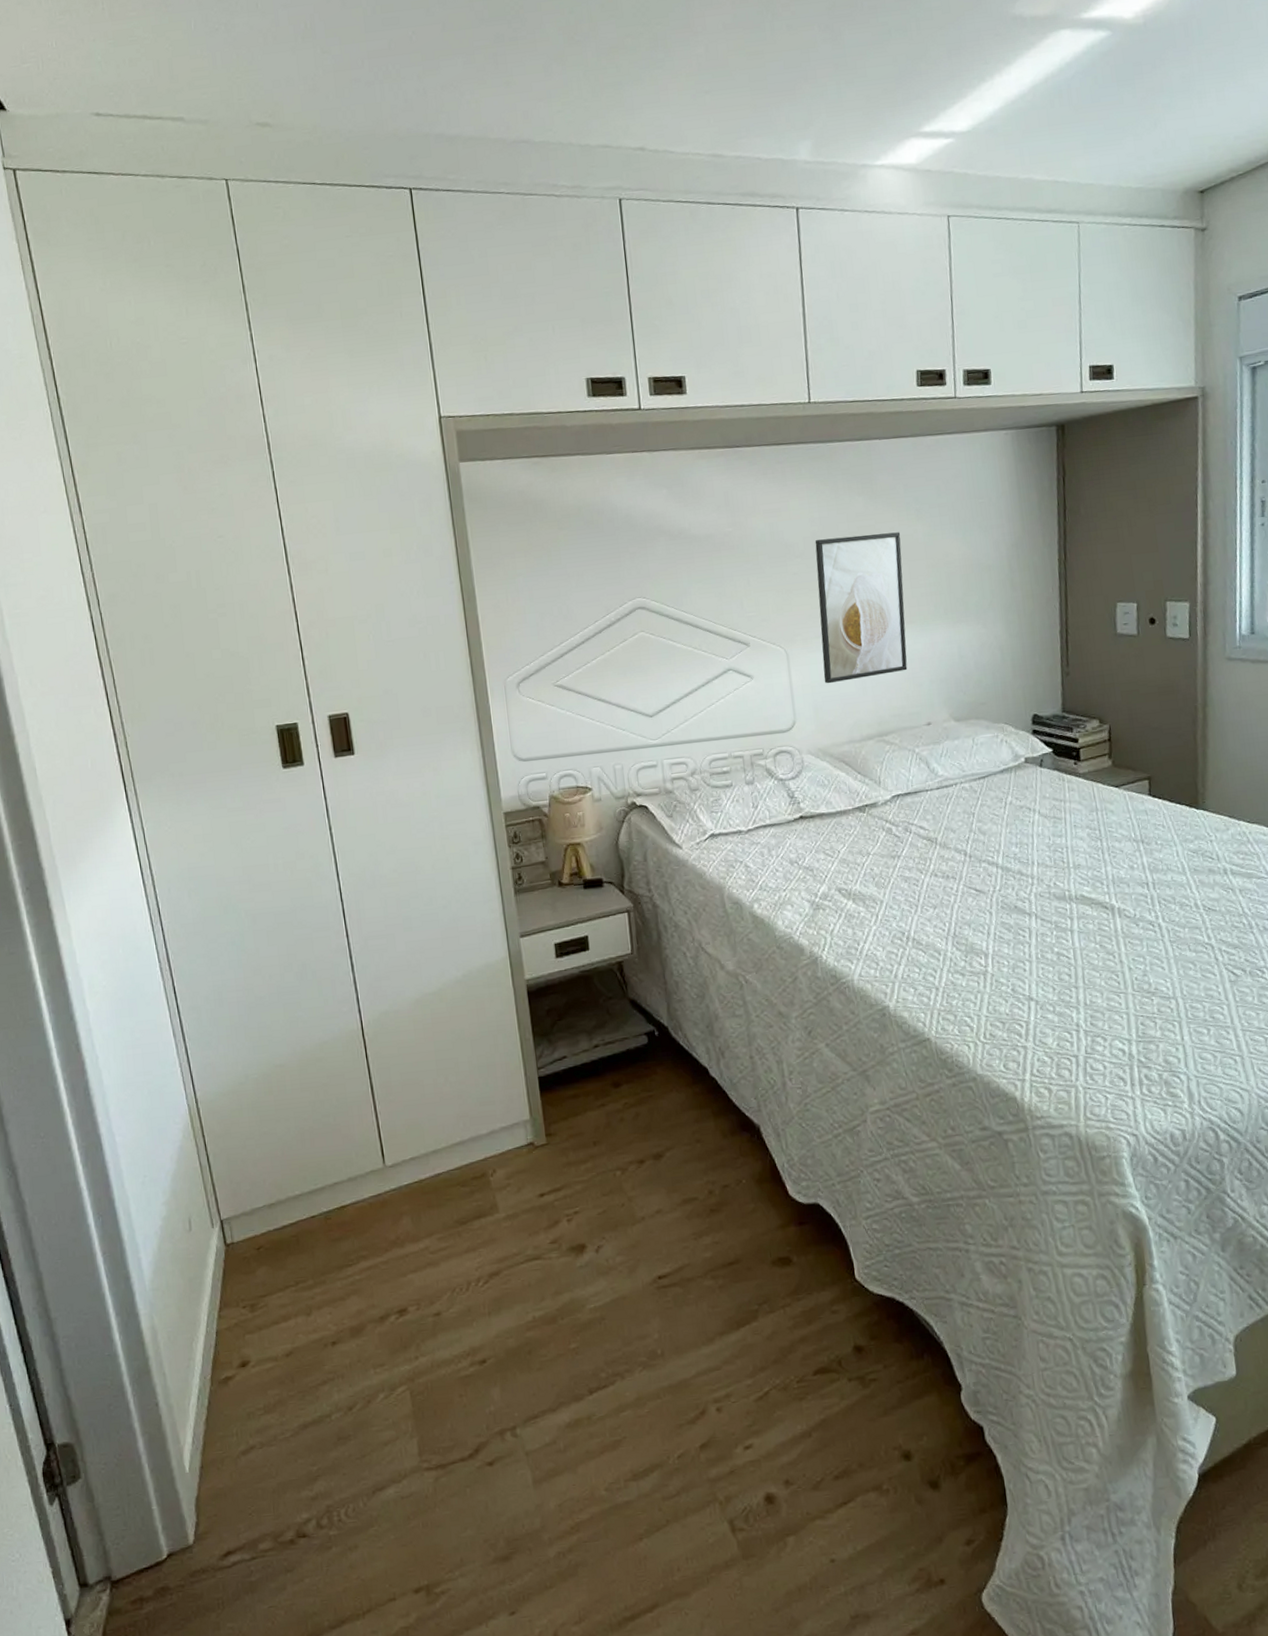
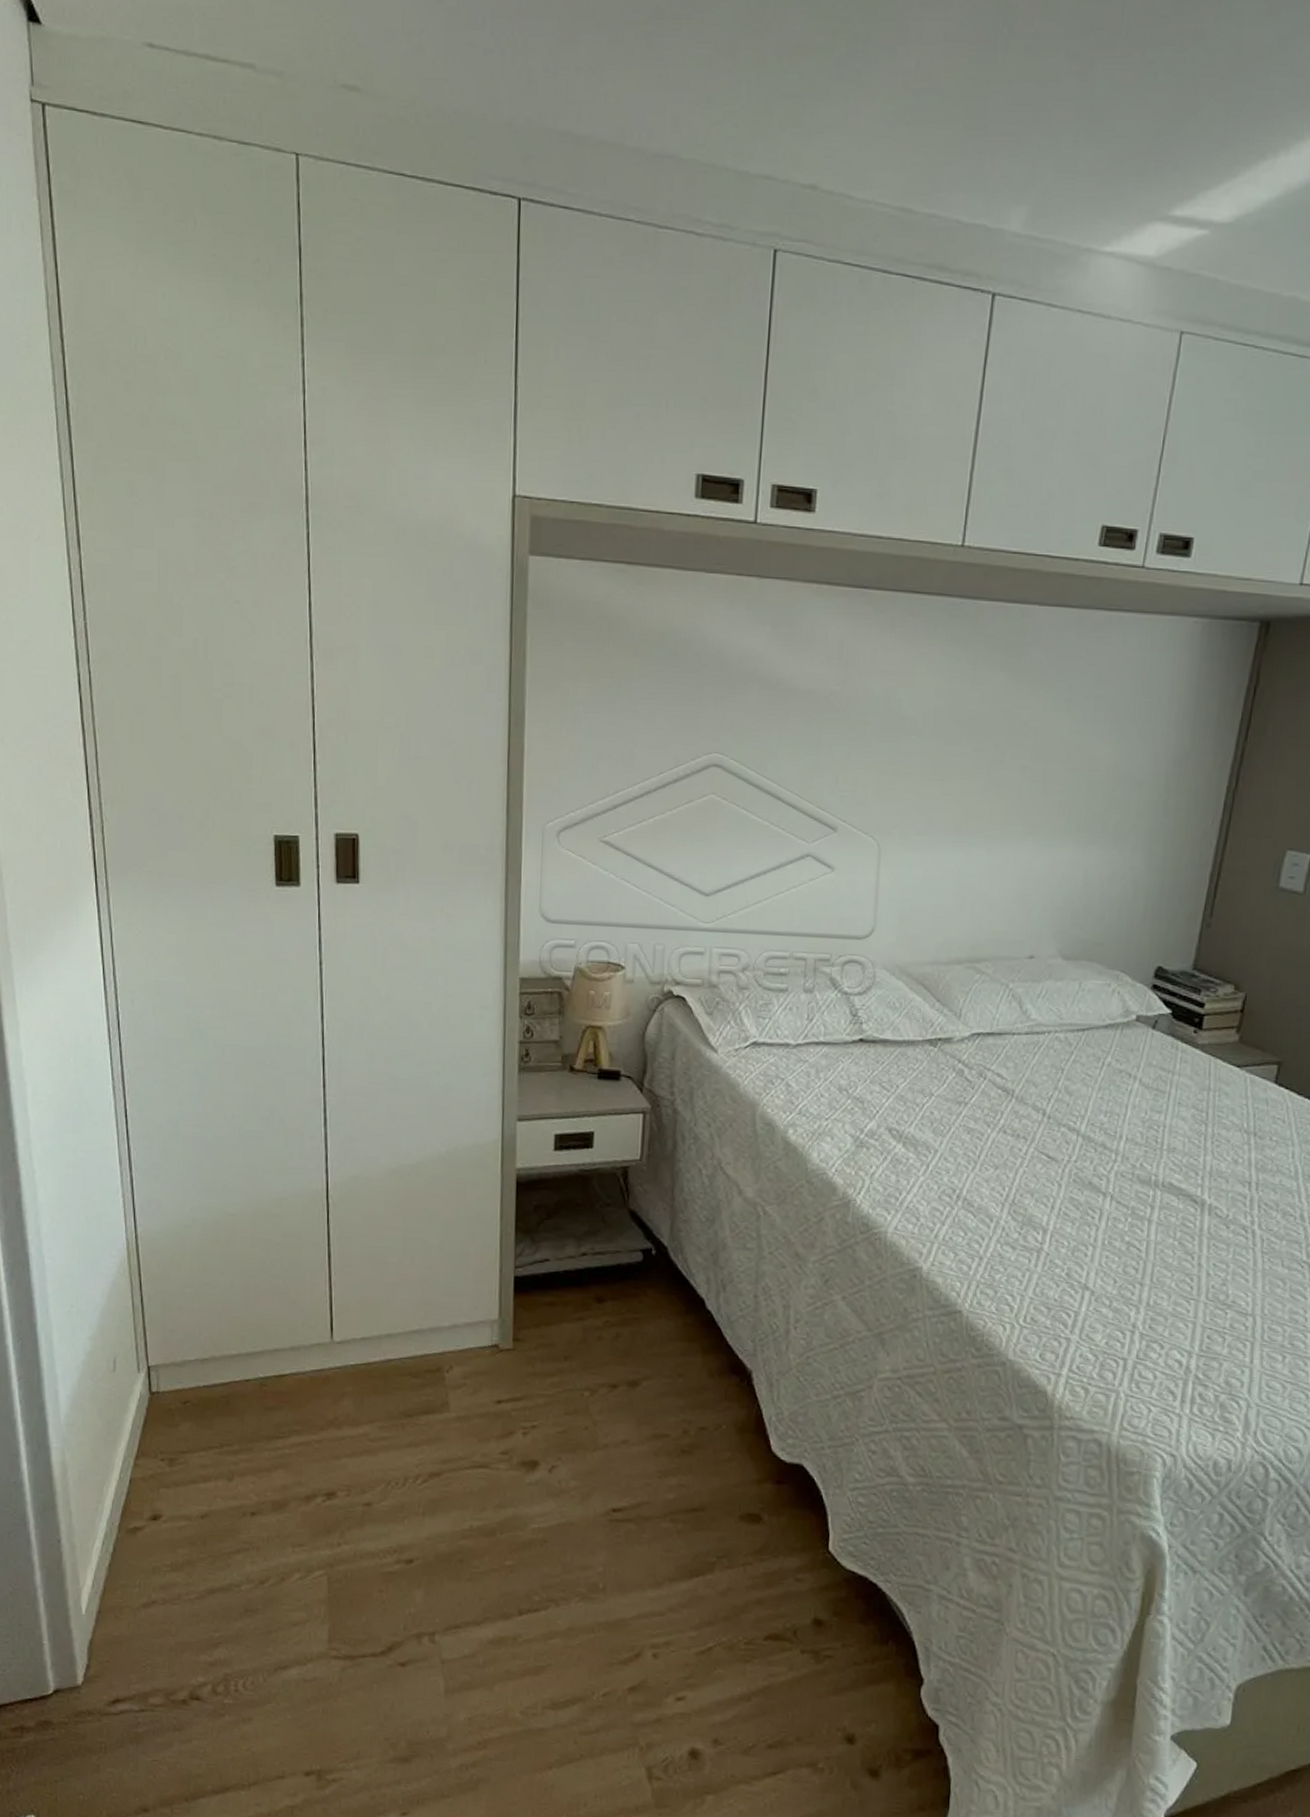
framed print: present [815,532,908,684] -> none [917,717,1043,891]

